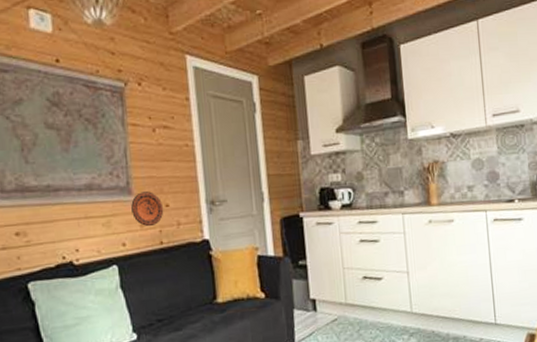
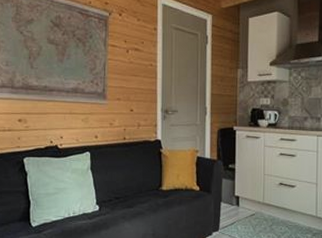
decorative plate: present [131,191,164,227] -> none [105,98,129,125]

